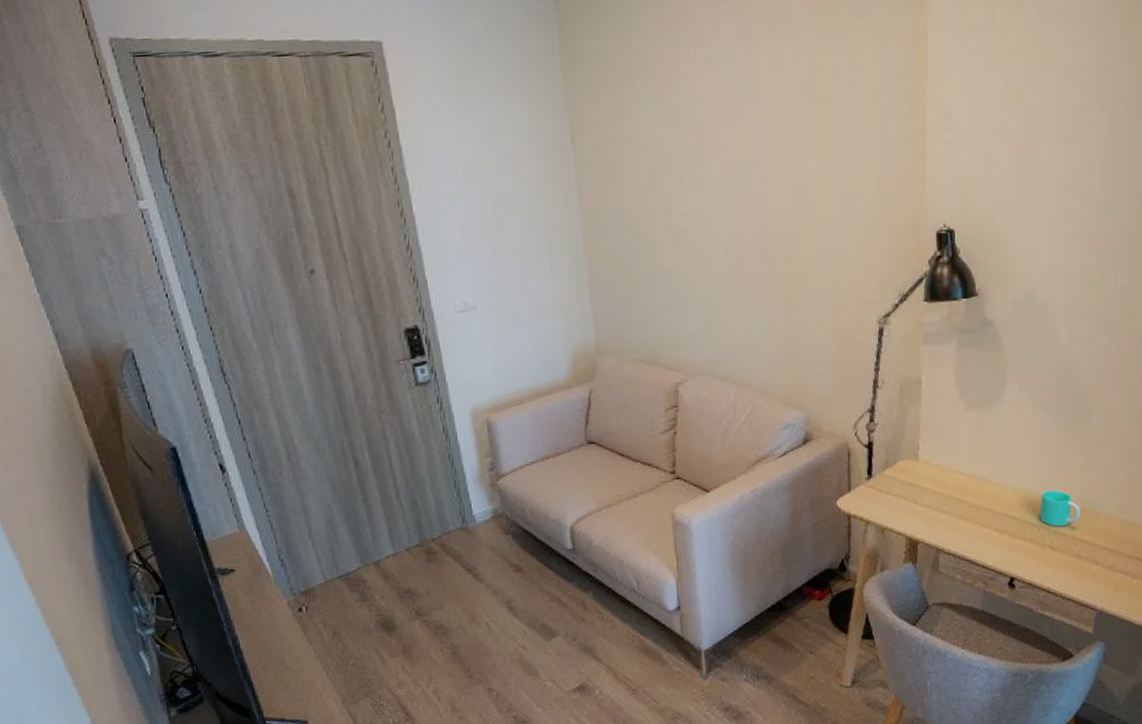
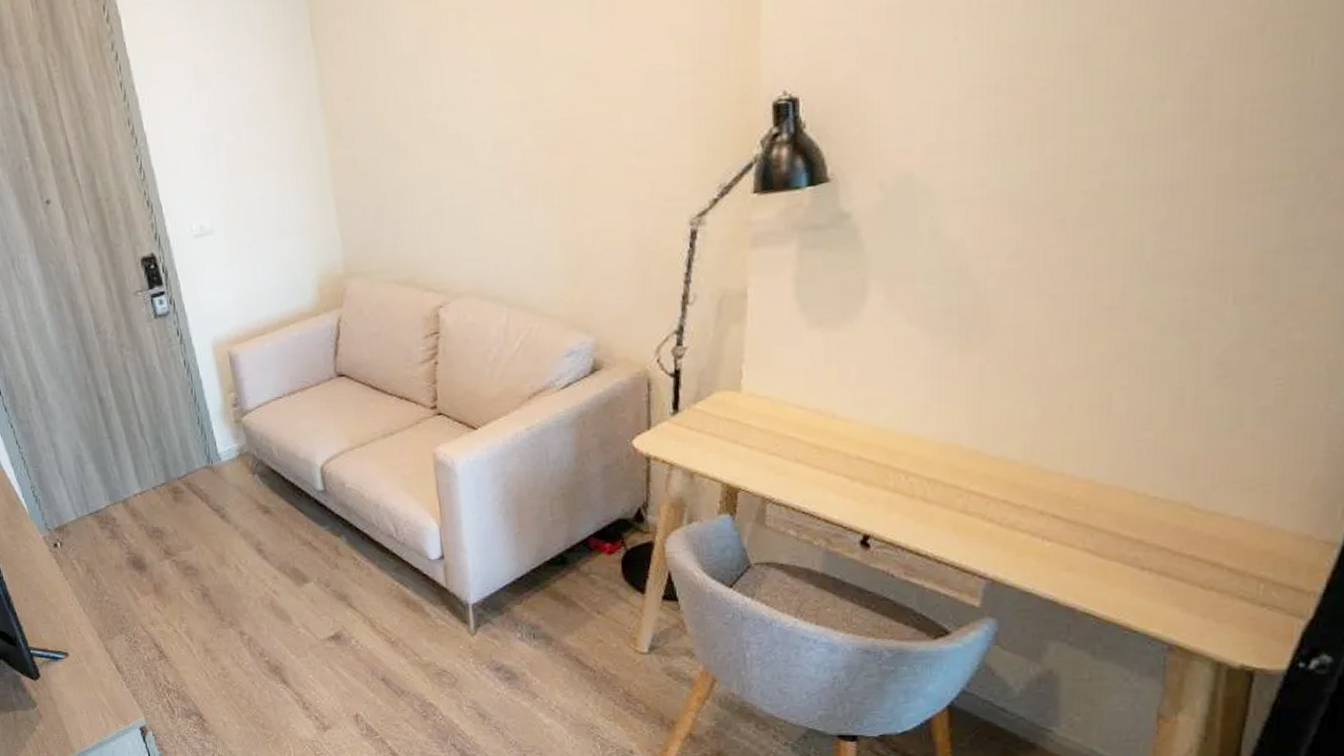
cup: present [1039,490,1081,527] -> none [908,427,970,474]

